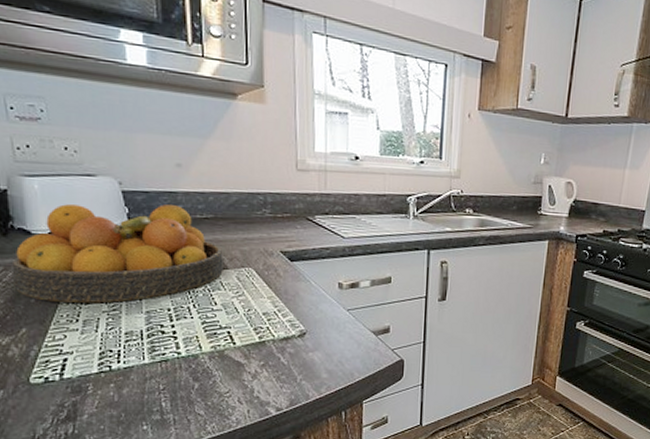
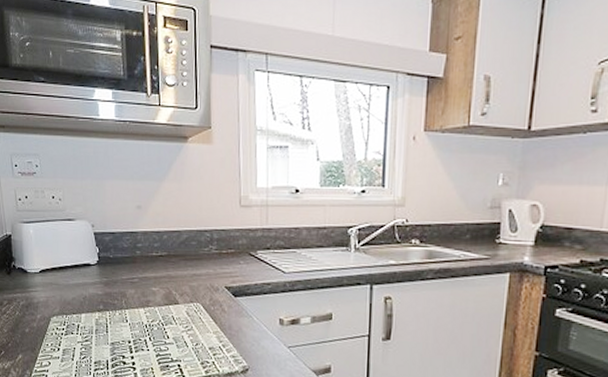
fruit bowl: present [11,204,223,303] -> none [13,244,175,335]

